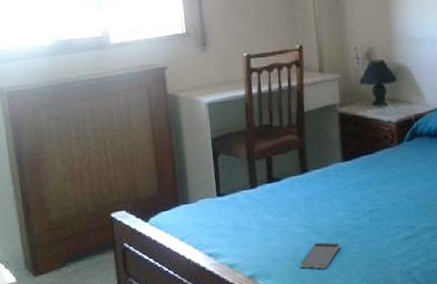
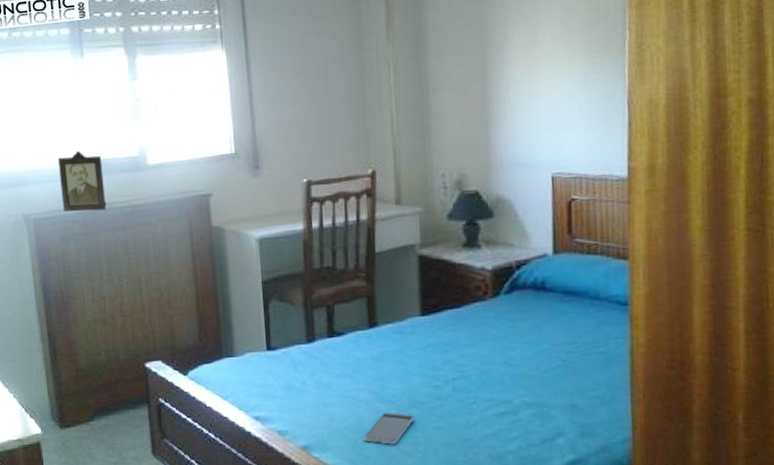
photo frame: none [30,32,74,85] -> present [58,150,107,212]

